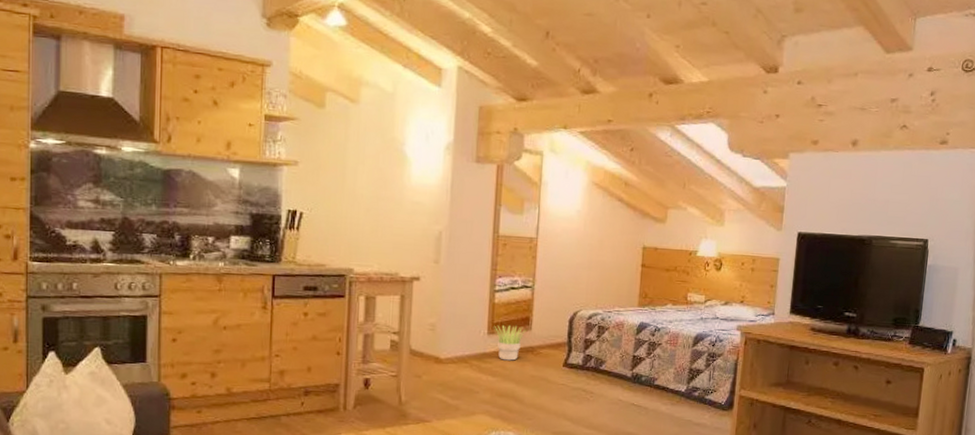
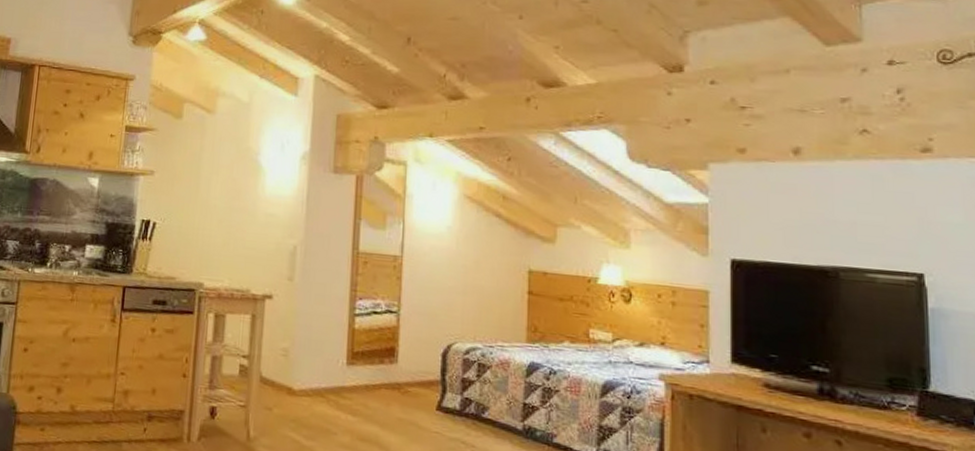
potted plant: present [494,325,526,361] -> none [354,355,392,399]

